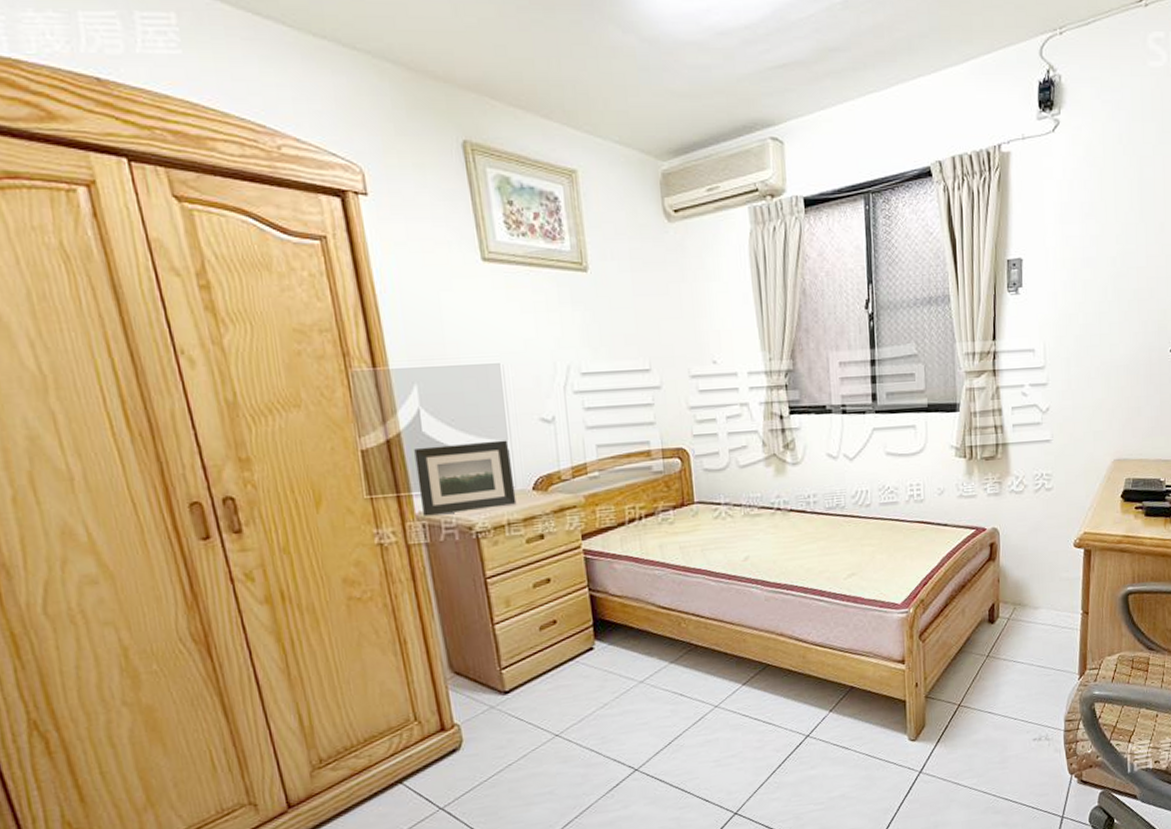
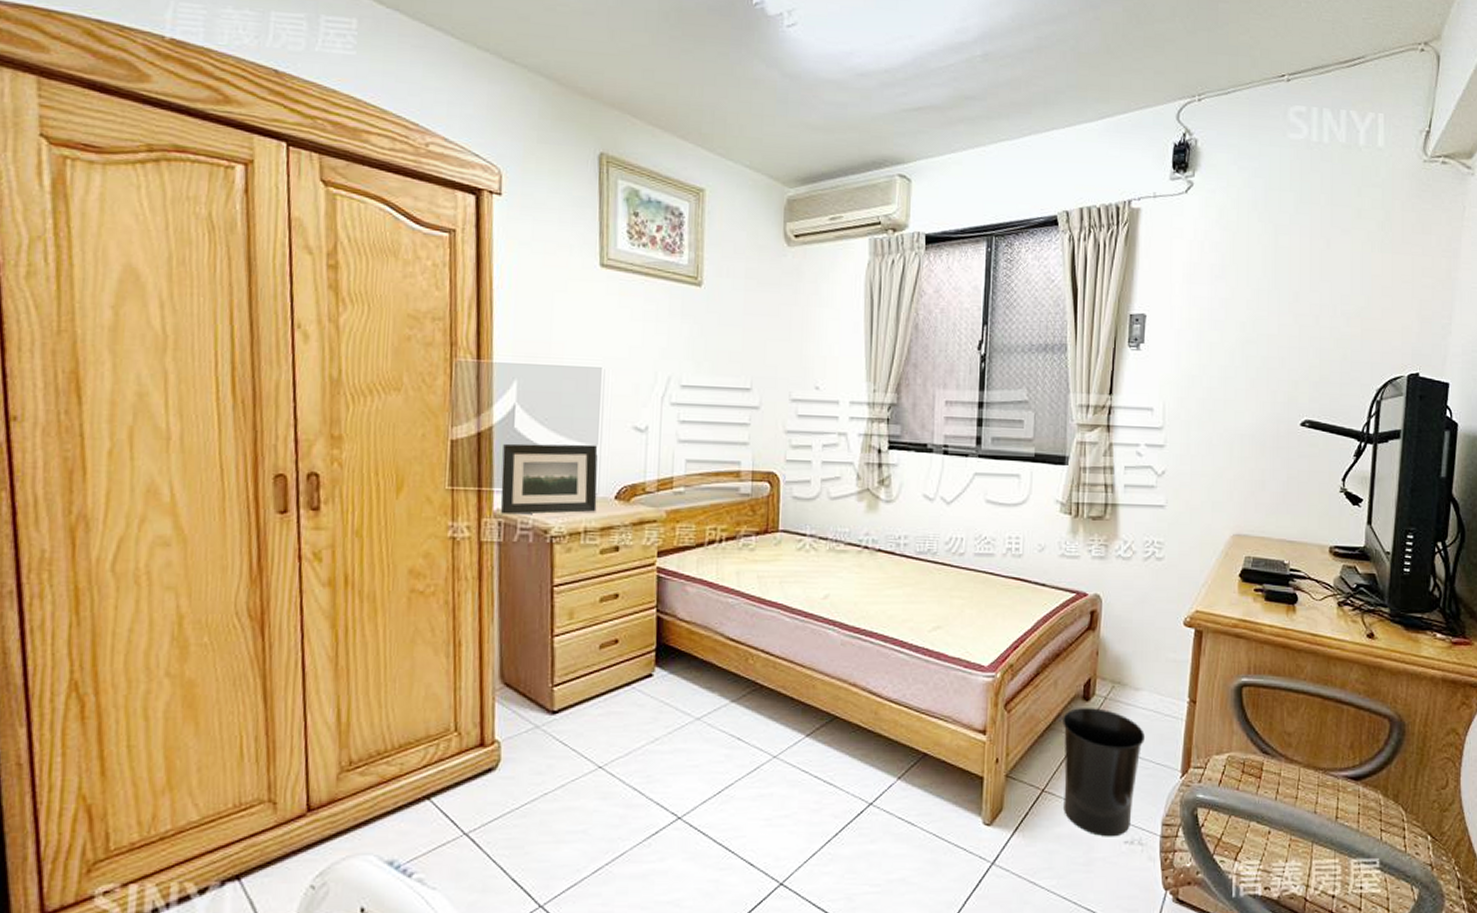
waste bin: none [972,628,1045,737] -> present [1063,708,1145,837]

